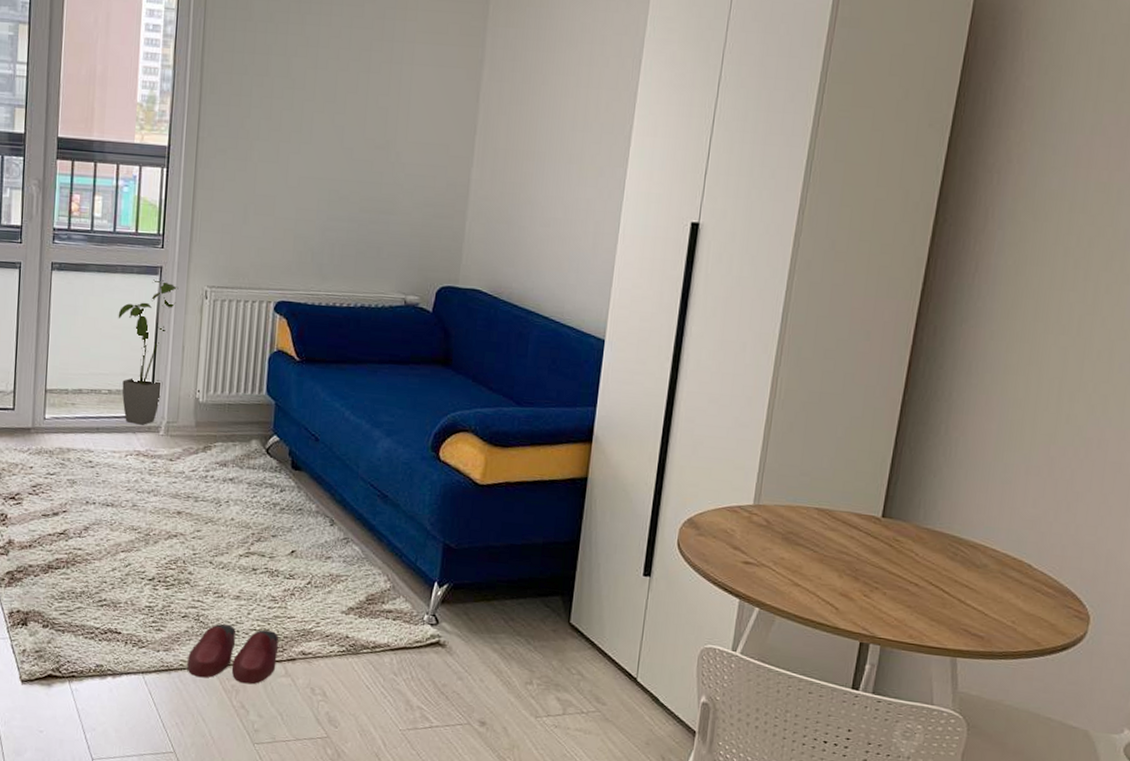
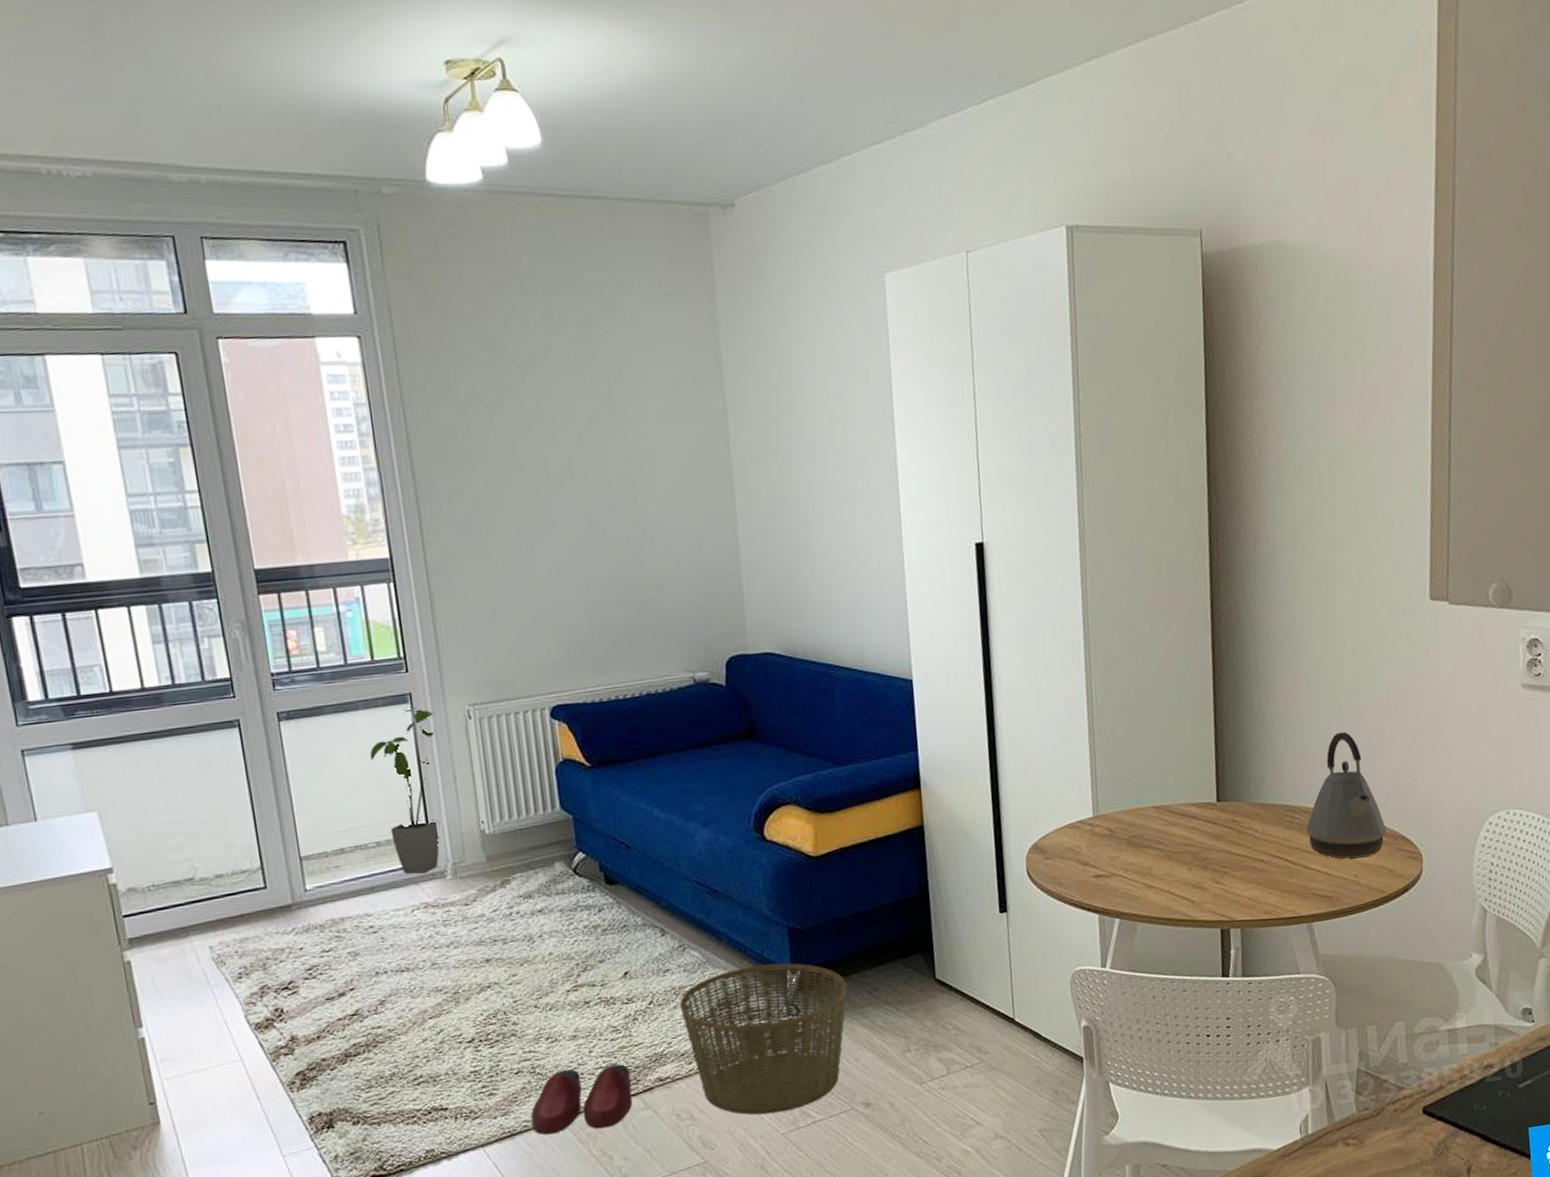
basket: none [333,570,486,711] -> present [679,963,847,1115]
kettle: none [969,475,1057,606] -> present [1306,732,1387,859]

